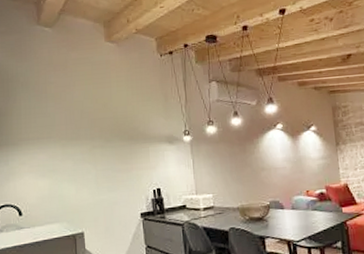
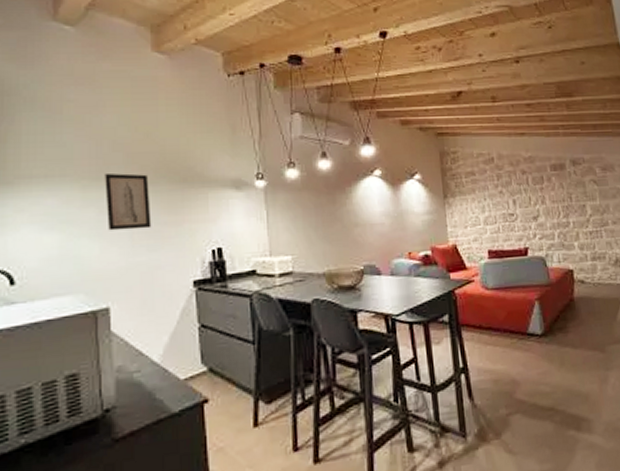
wall art: none [76,134,110,177] -> present [105,173,152,231]

